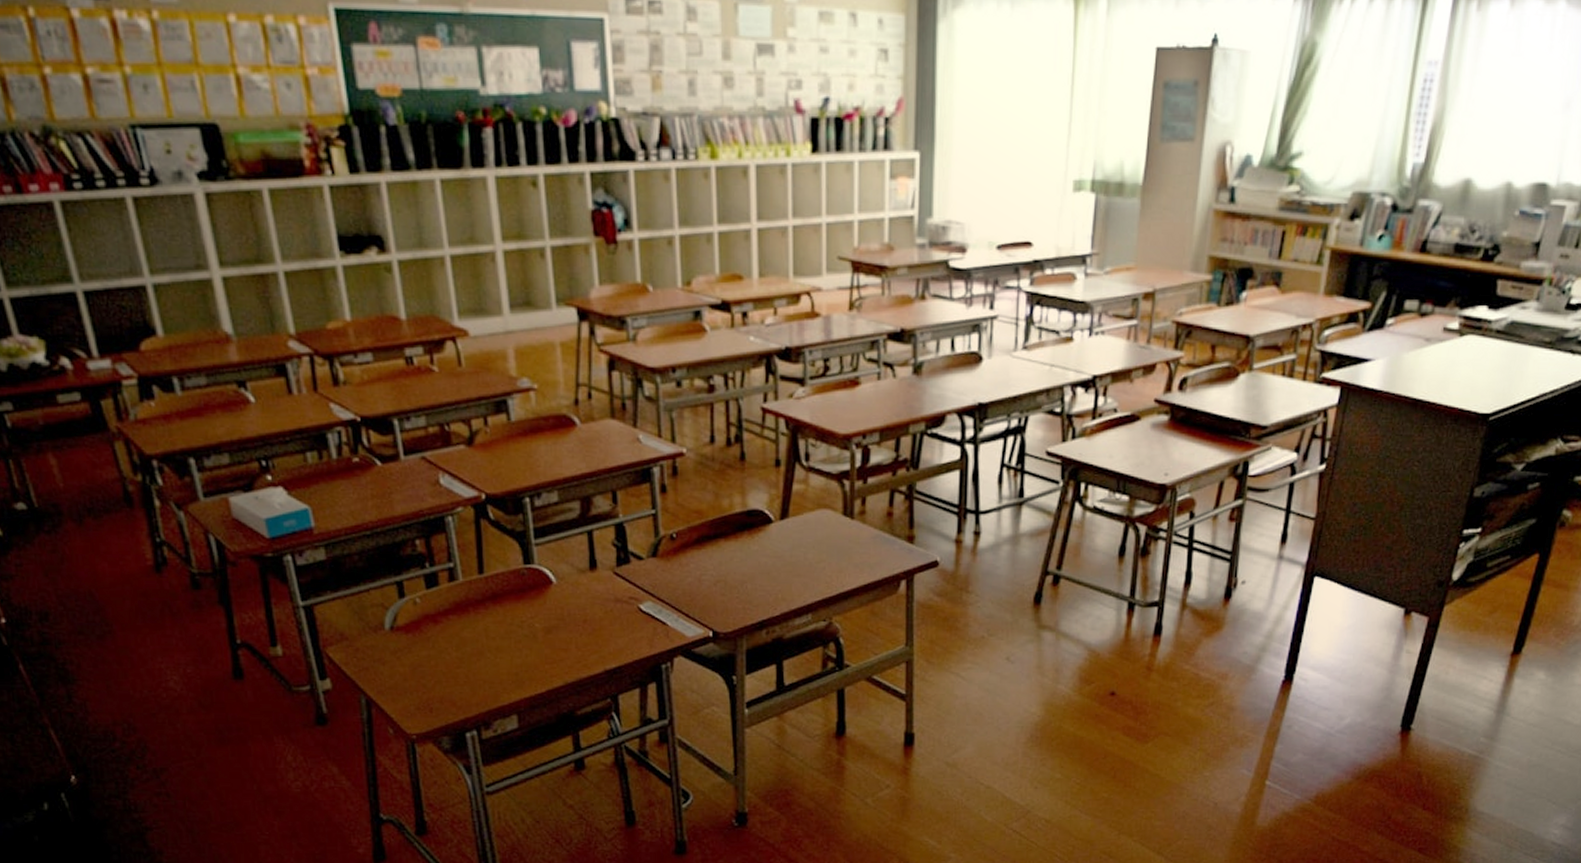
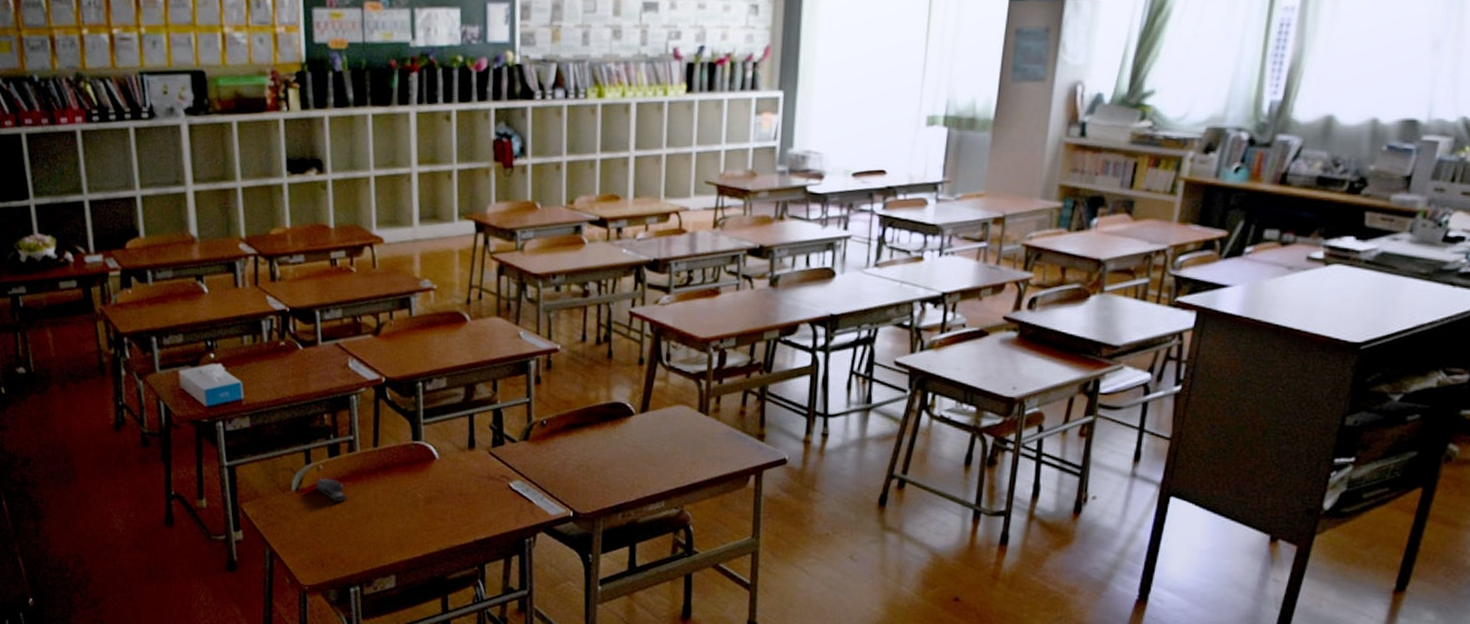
stapler: none [413,613,454,639] -> present [315,478,348,503]

